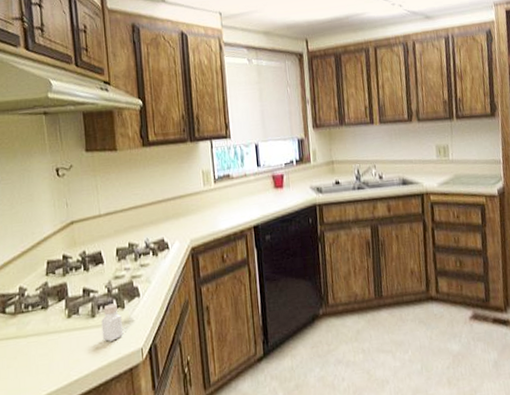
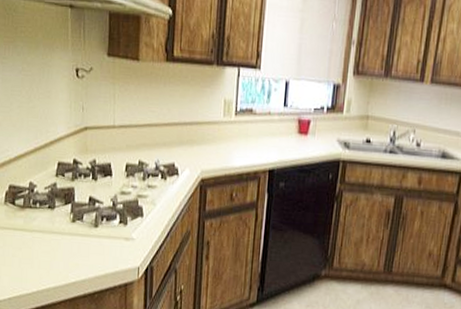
pepper shaker: present [101,303,124,342] -> none [102,217,123,254]

